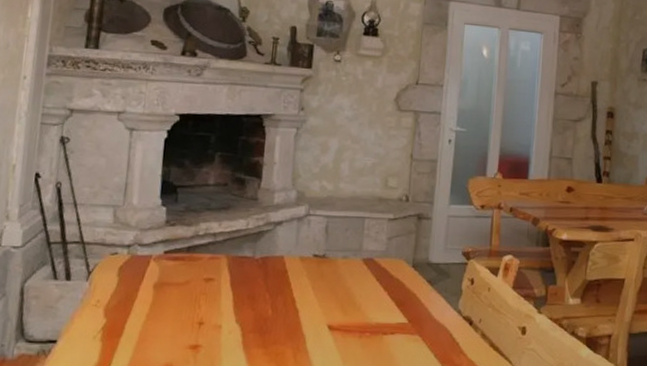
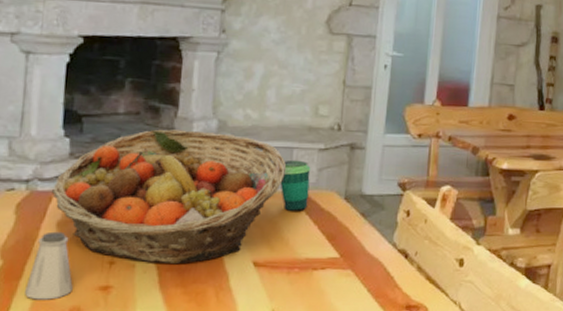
saltshaker: none [124,293,167,357] -> present [25,231,73,300]
fruit basket: none [150,199,359,326] -> present [52,129,287,265]
cup: none [352,229,381,279] -> present [280,159,311,212]

